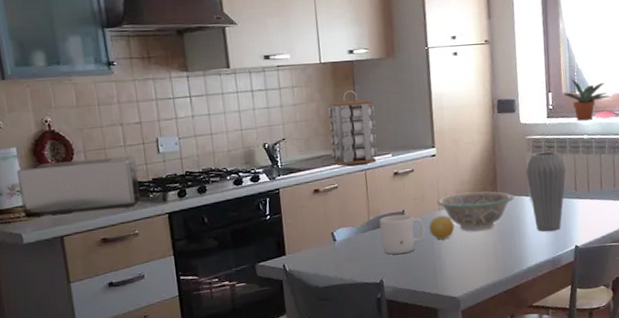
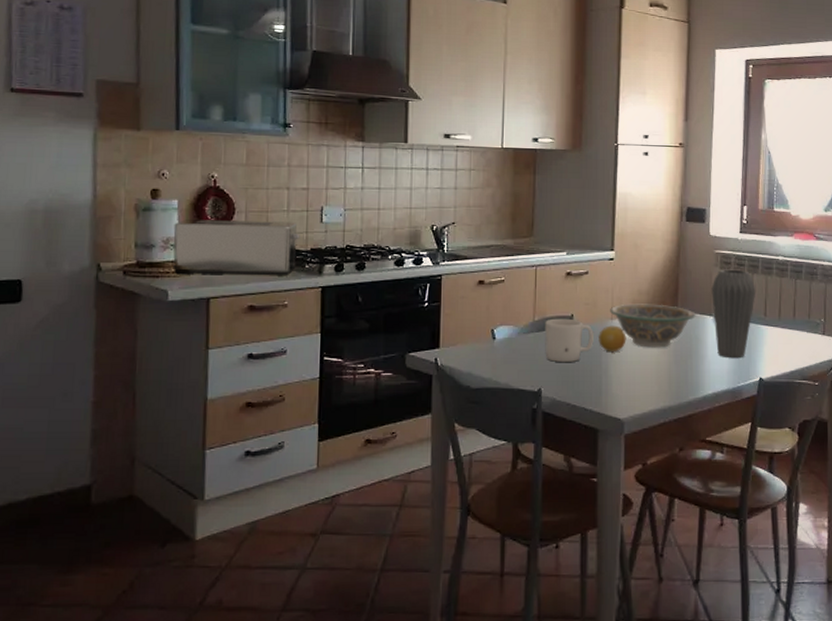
spice rack: present [328,90,378,166] -> none [502,180,554,261]
potted plant: present [562,79,611,122] -> none [758,194,813,241]

